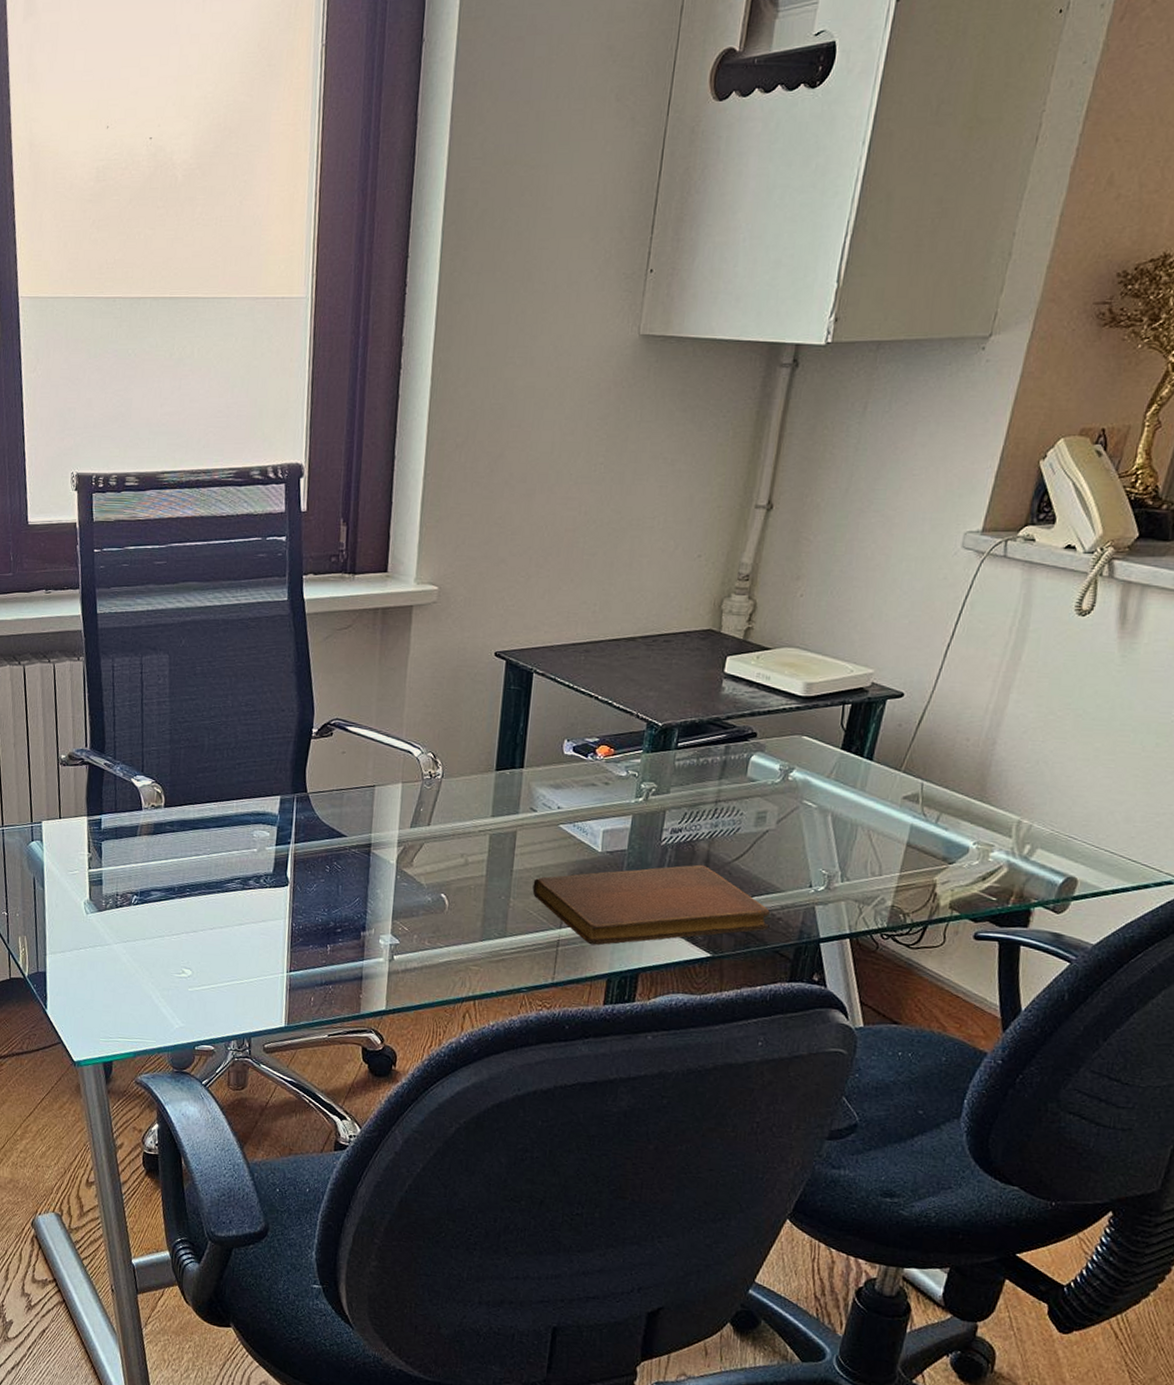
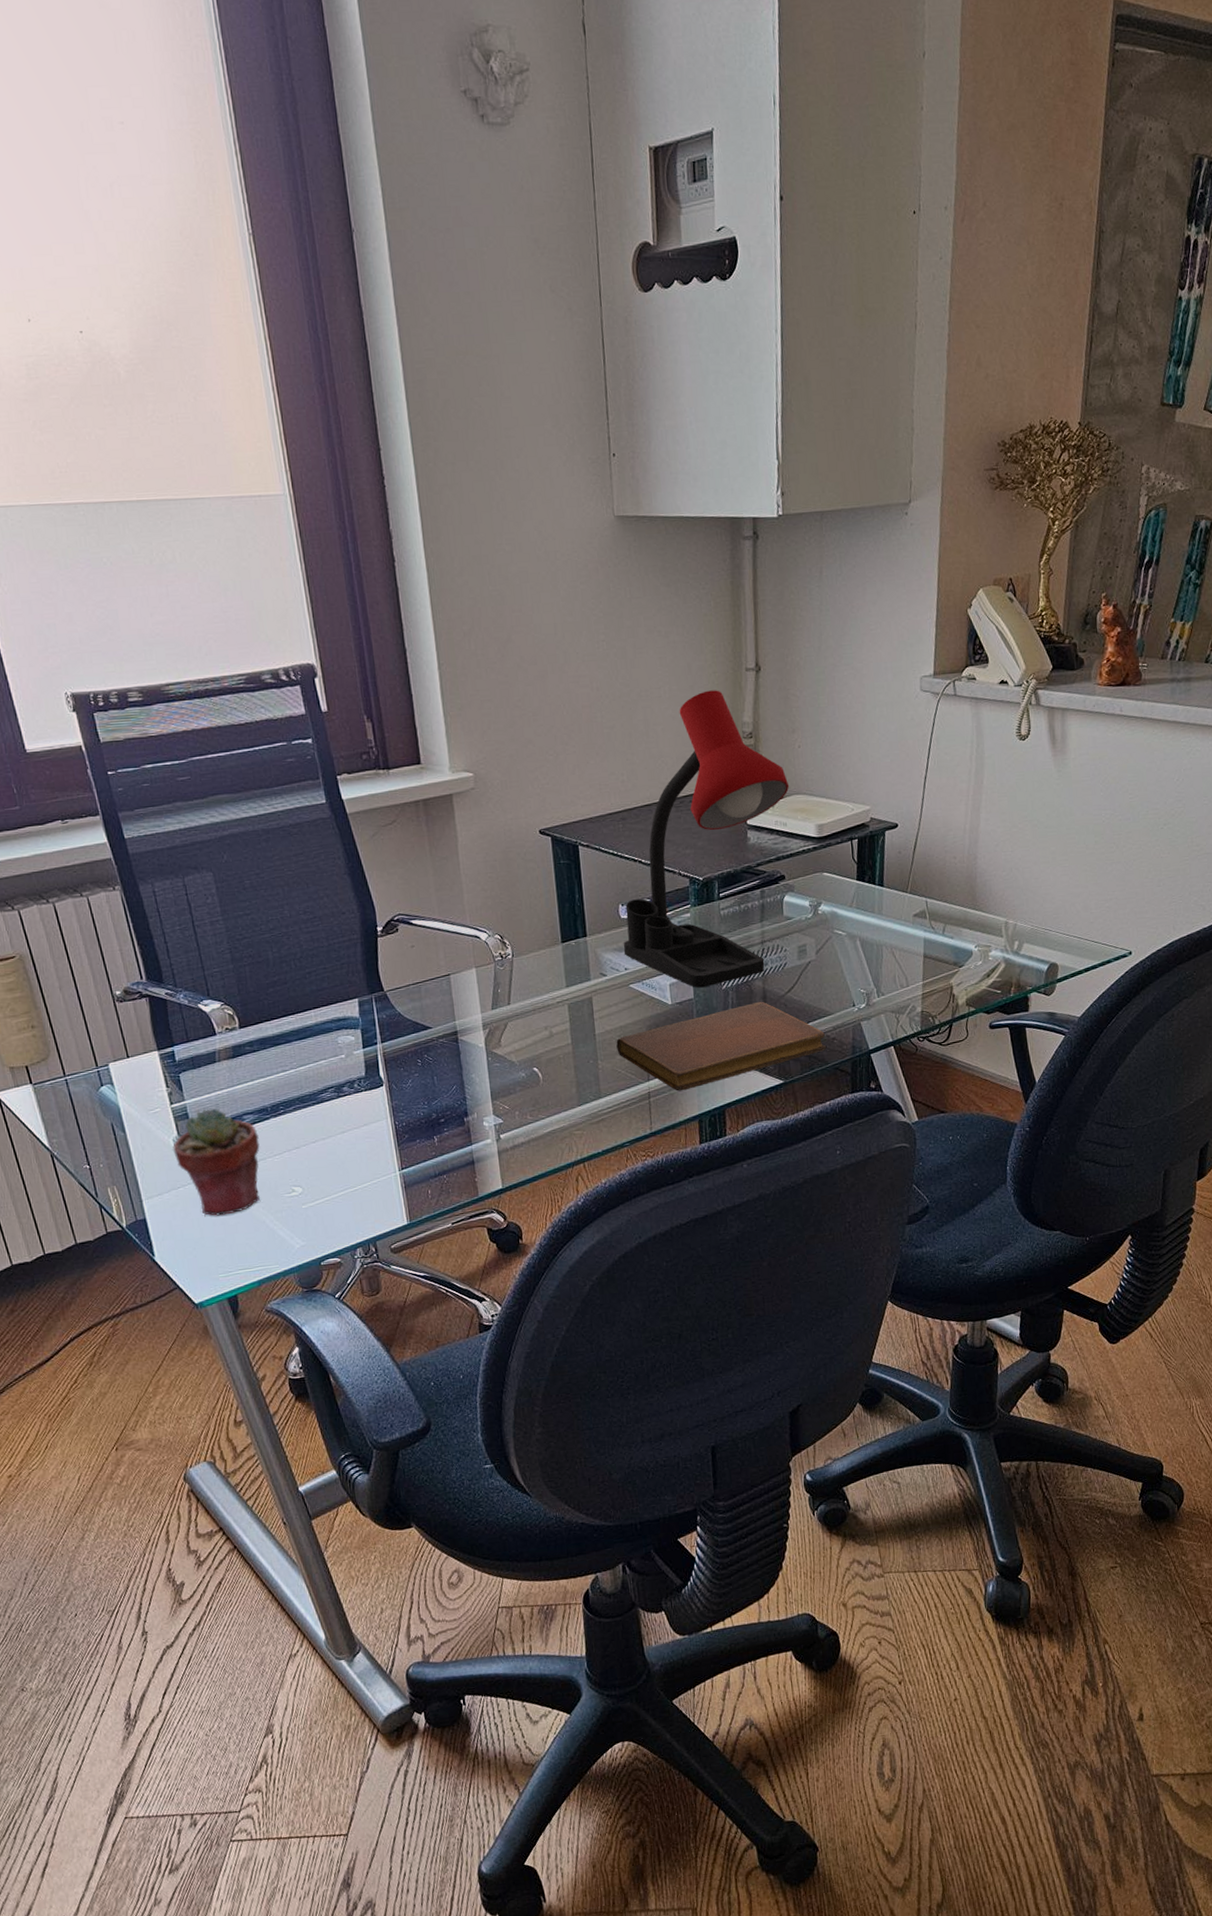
potted succulent: none [81,879,162,983] -> present [172,1109,261,1216]
desk lamp: none [559,525,782,840] -> present [623,690,790,988]

